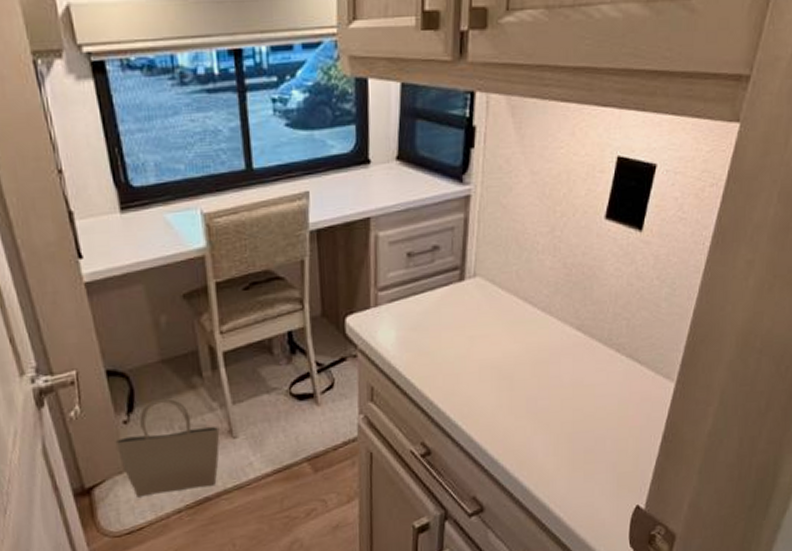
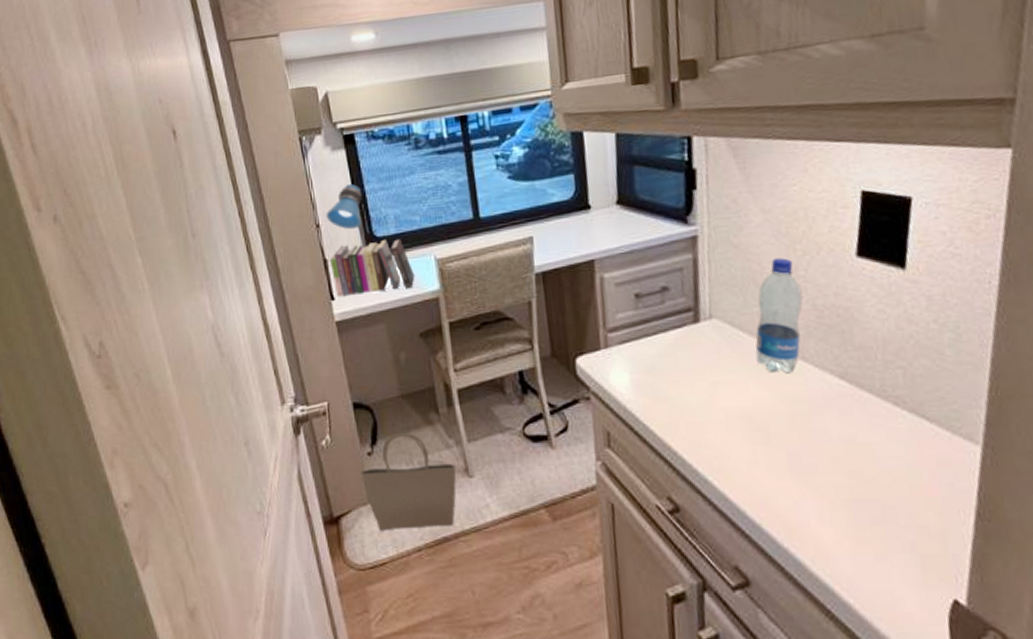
desk lamp: none [70,122,122,199] -> present [326,183,367,248]
books: none [75,190,178,255] -> present [329,239,415,297]
bottle: none [510,219,556,327] -> present [755,258,803,374]

